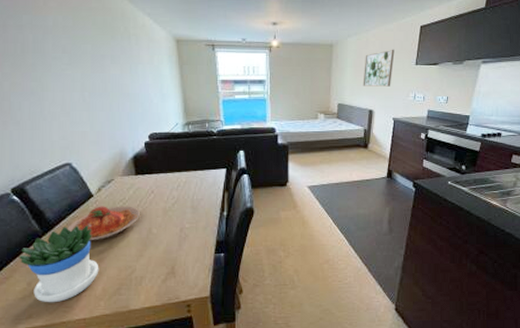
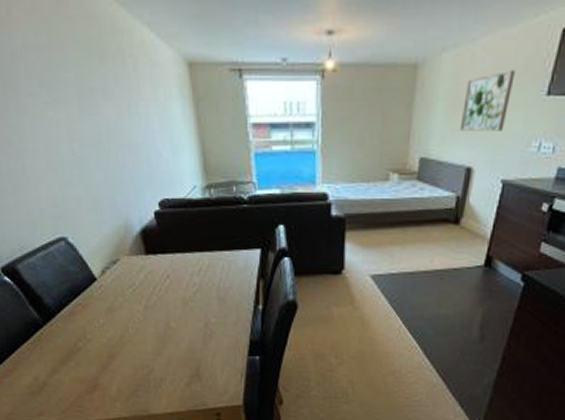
flowerpot: present [19,225,99,303] -> none [21,314,112,401]
plate: present [68,206,140,241] -> none [71,292,154,334]

